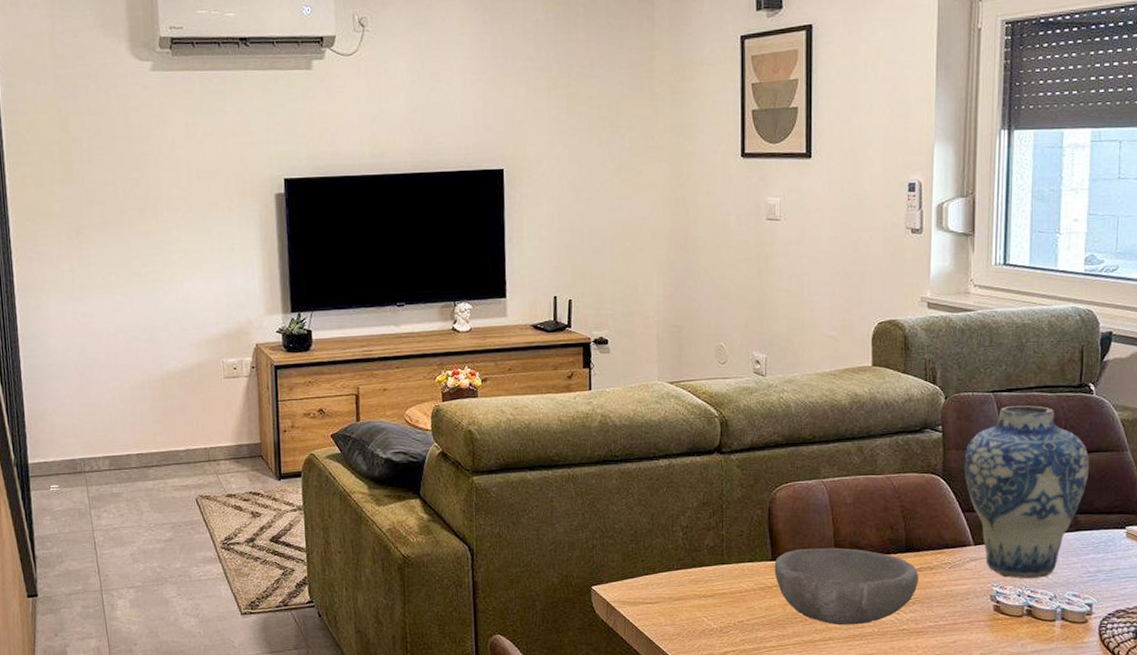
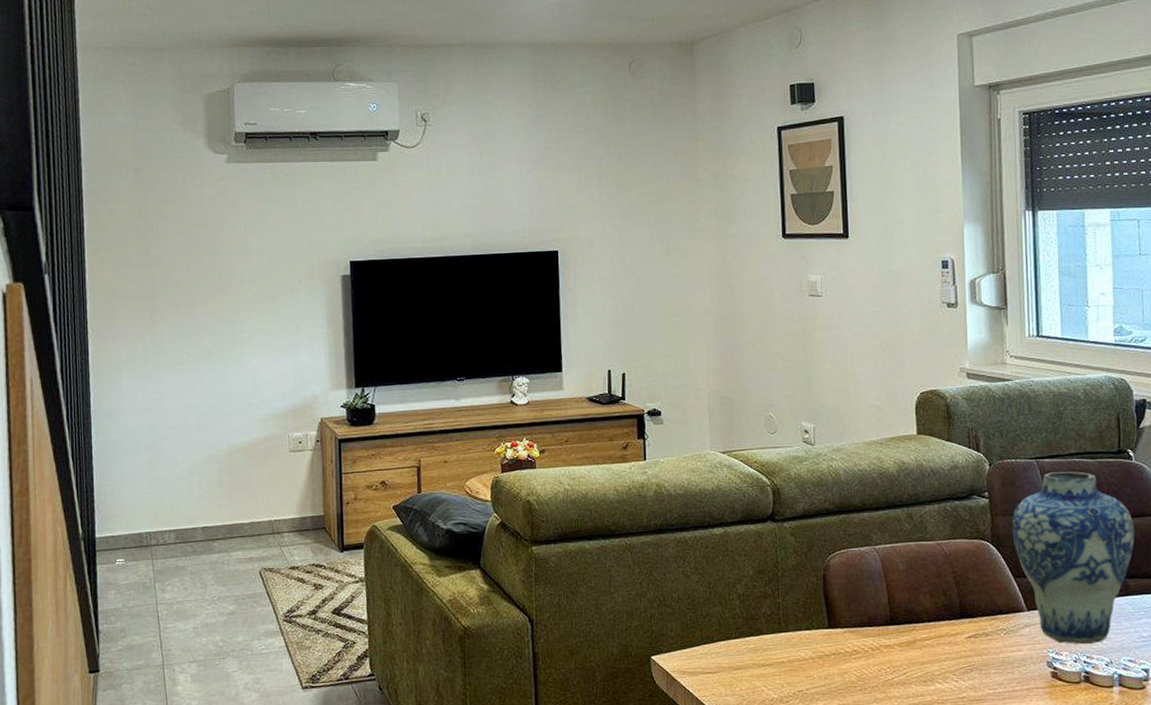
bowl: present [774,547,918,626] -> none [831,614,975,694]

